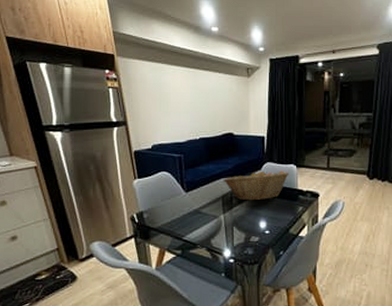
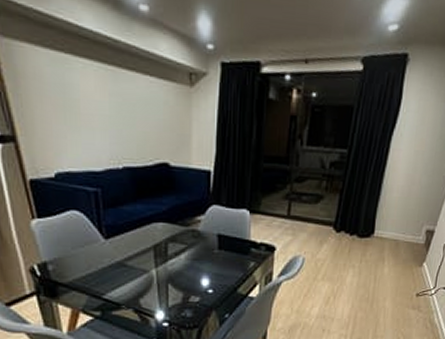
fruit basket: present [223,170,289,201] -> none [155,216,240,253]

